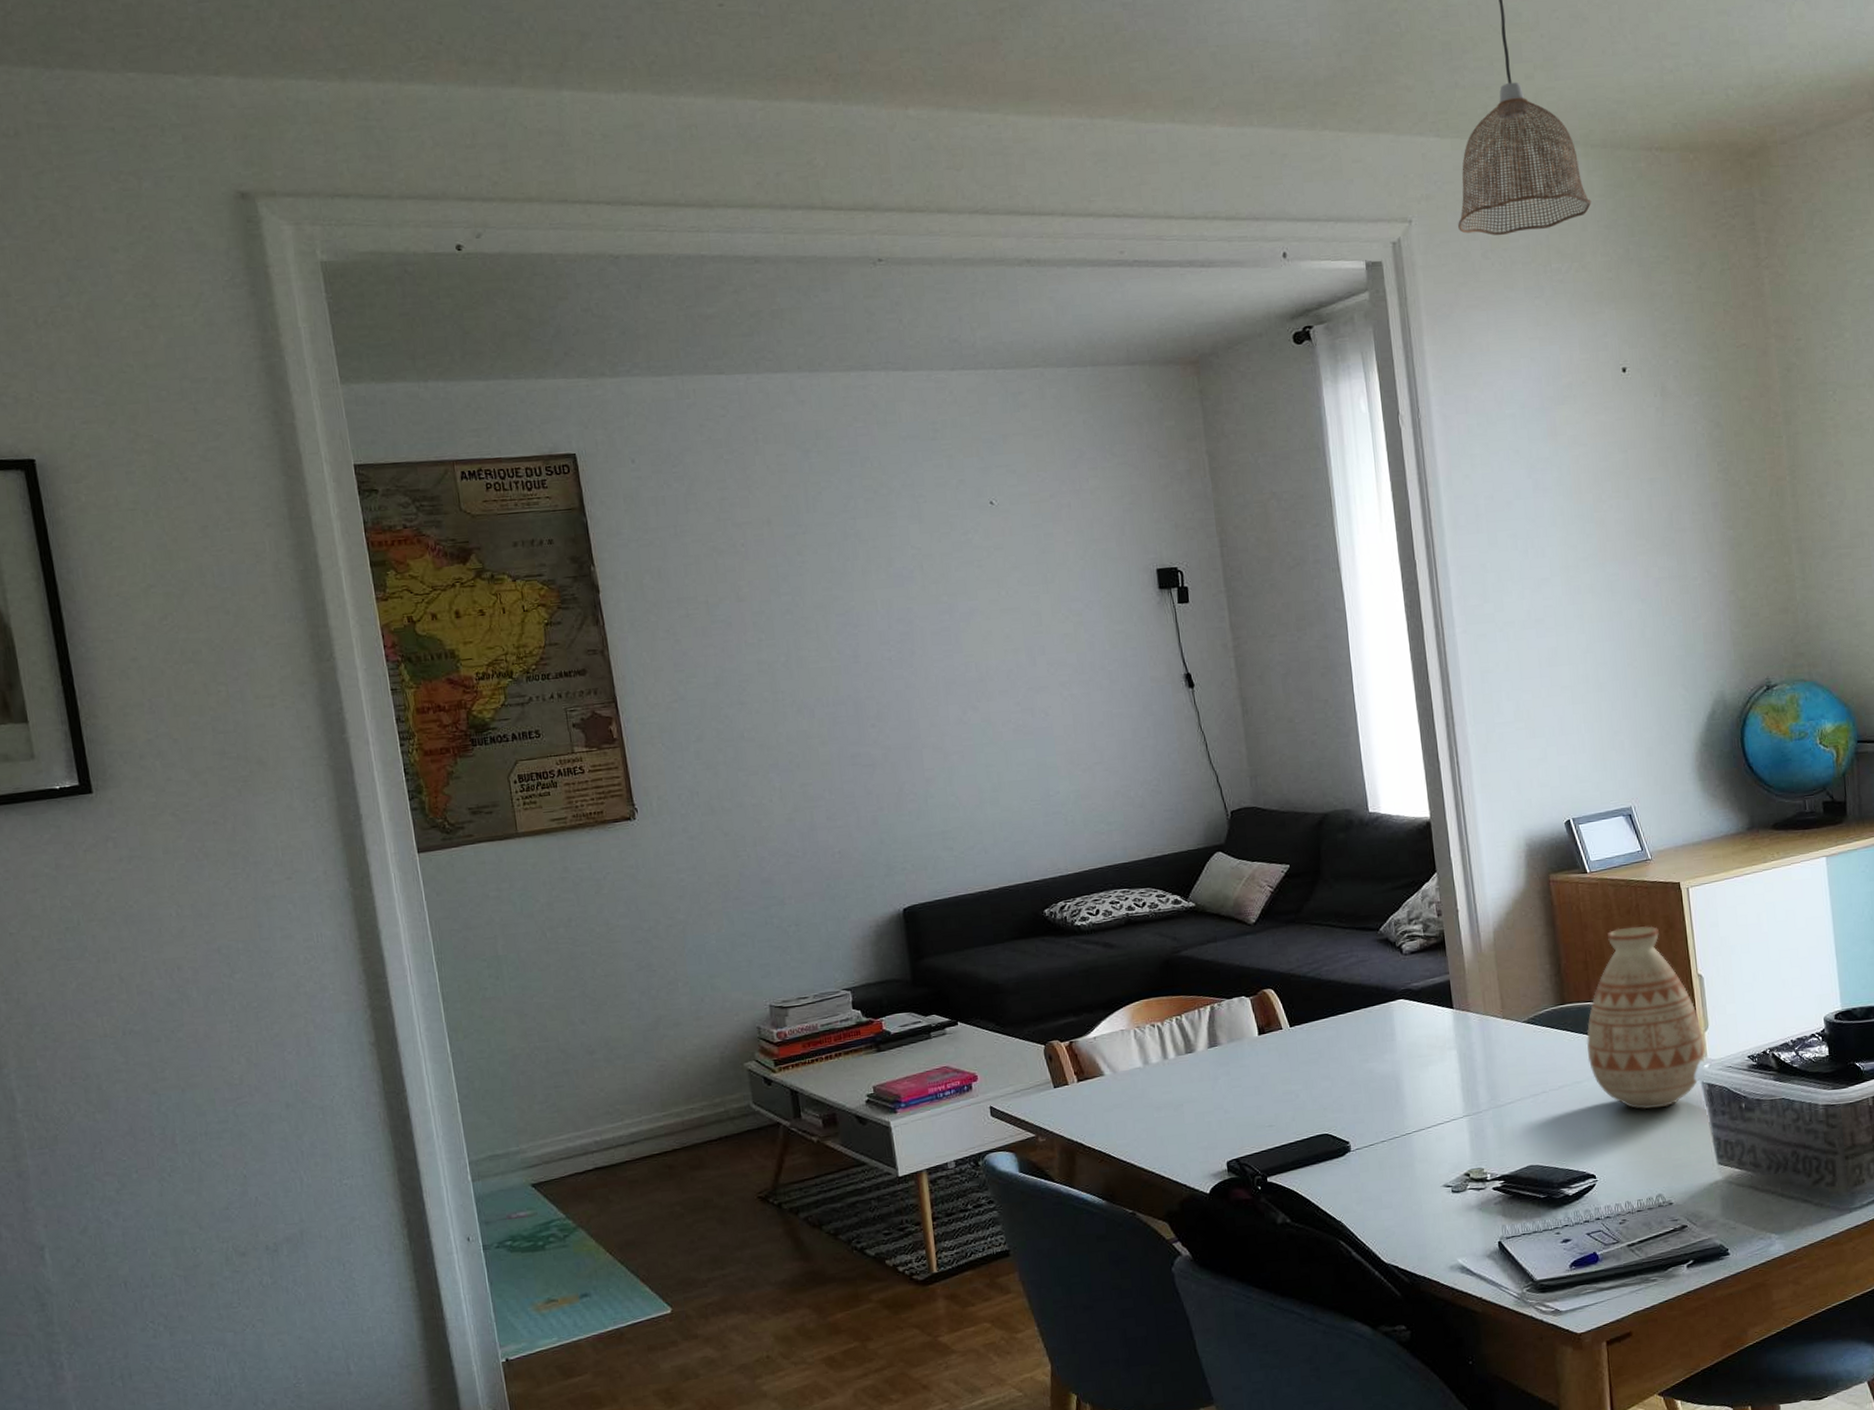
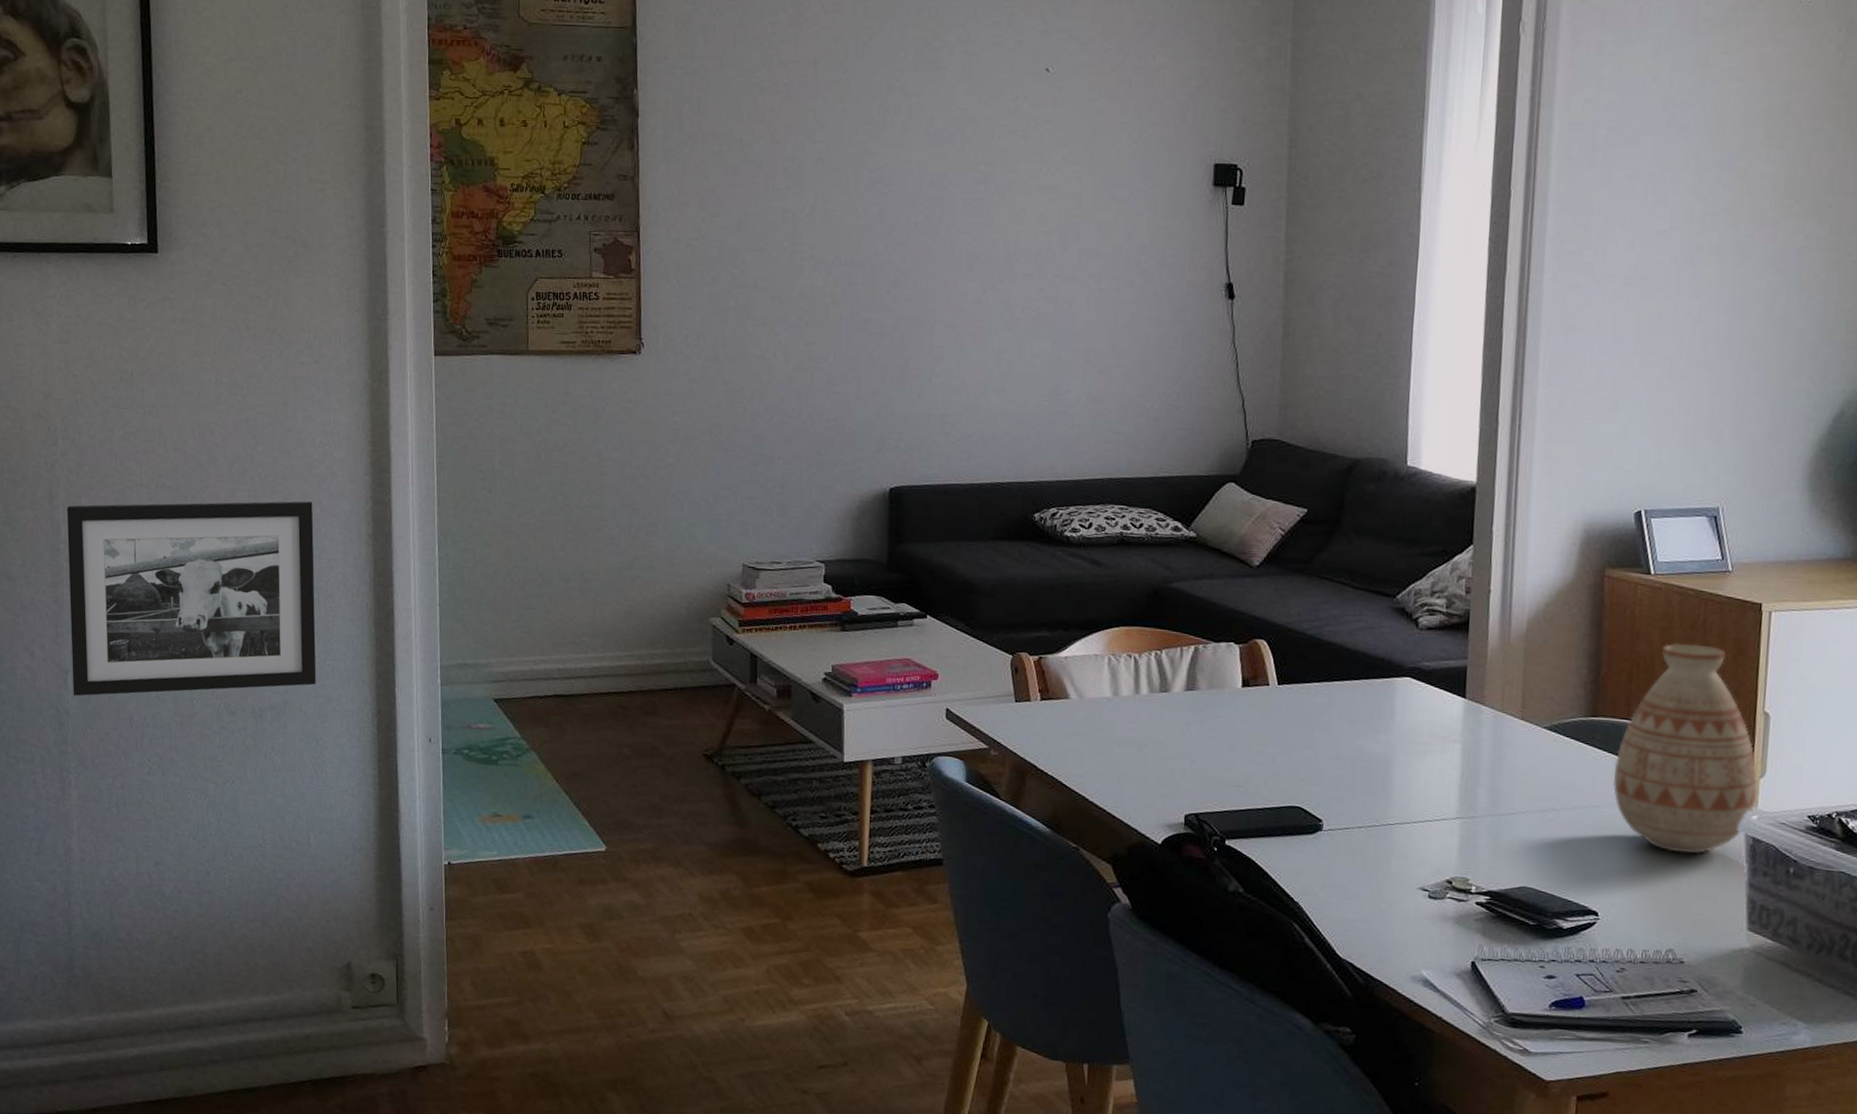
picture frame: none [19,1021,334,1272] -> present [66,501,316,696]

